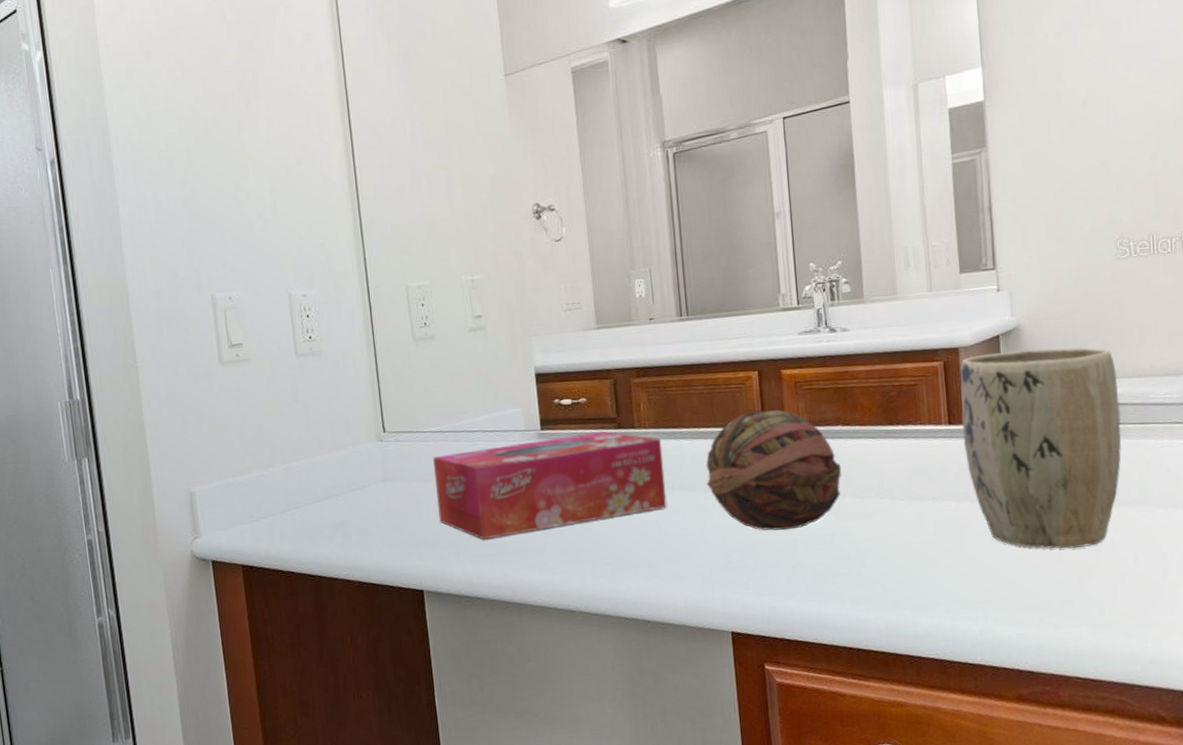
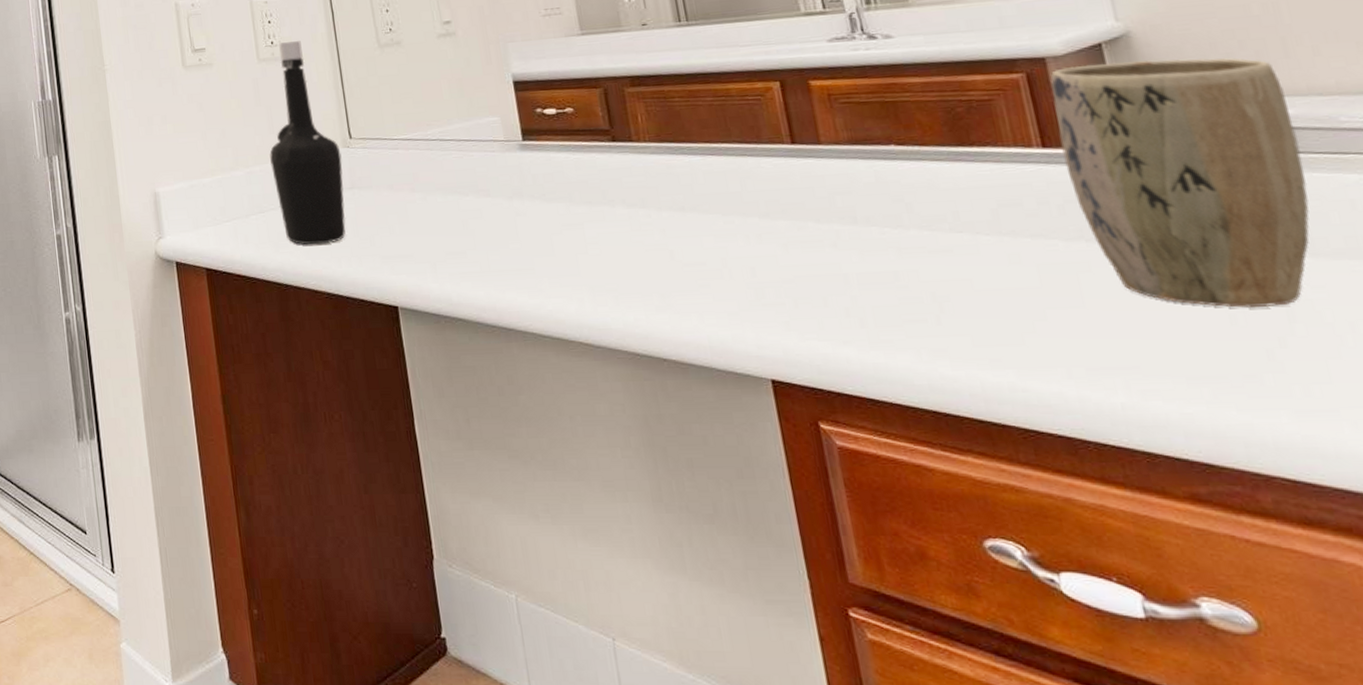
bottle: none [306,335,378,537] -> present [269,41,346,245]
tissue box: present [433,431,667,540] -> none [403,143,678,256]
decorative ball: present [706,409,842,531] -> none [722,125,902,264]

